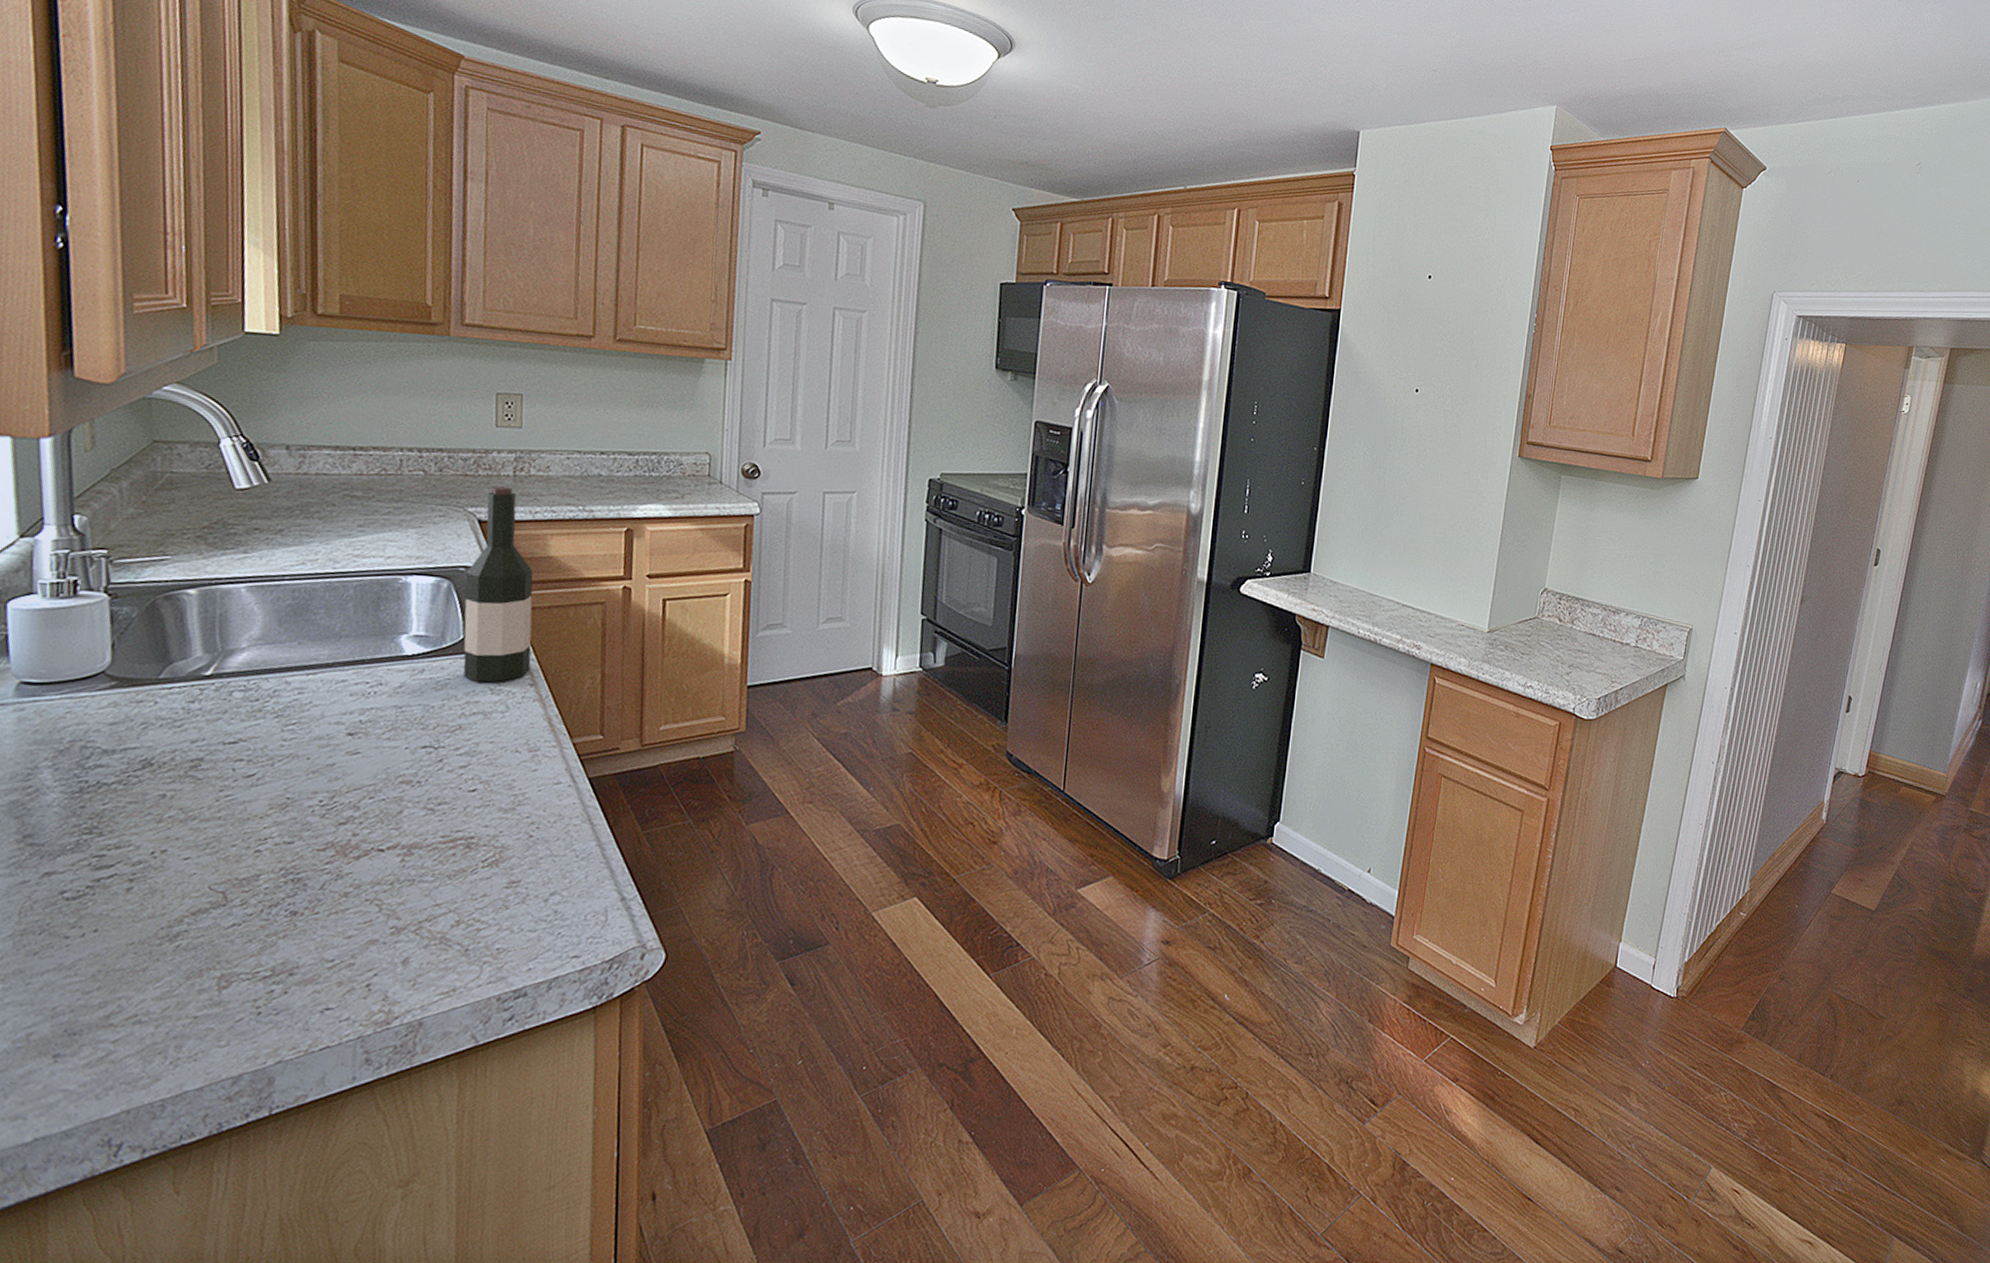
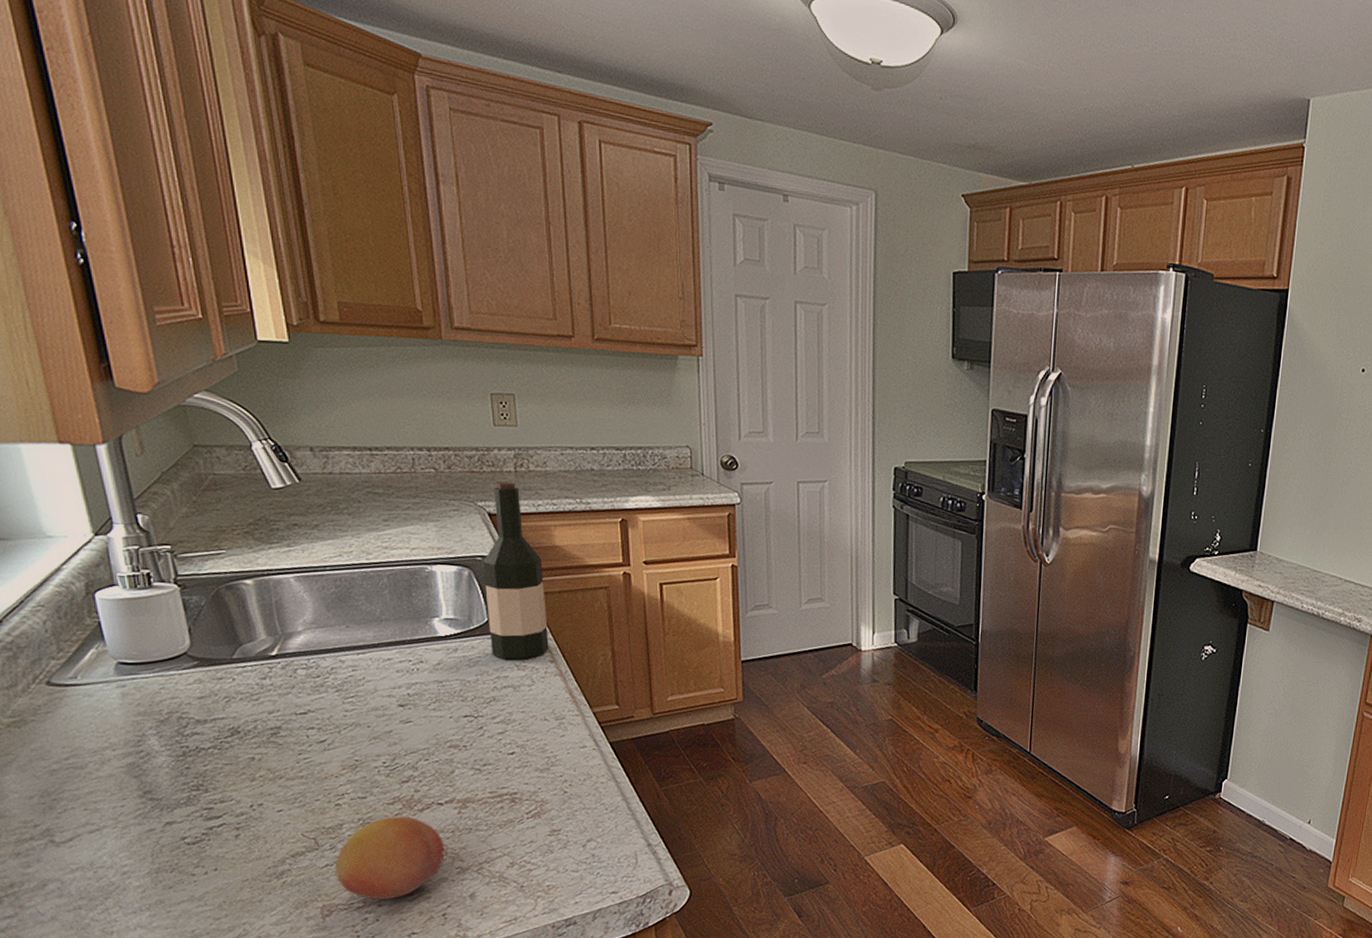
fruit: none [241,864,380,967] -> present [334,815,445,900]

